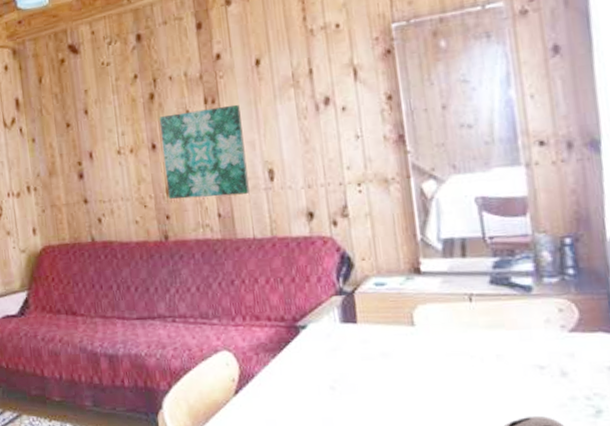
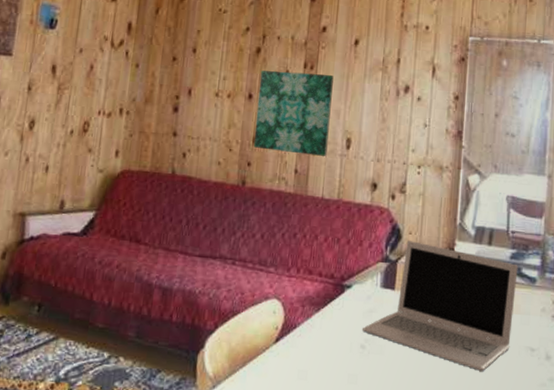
laptop: none [327,267,512,399] -> present [361,241,518,371]

